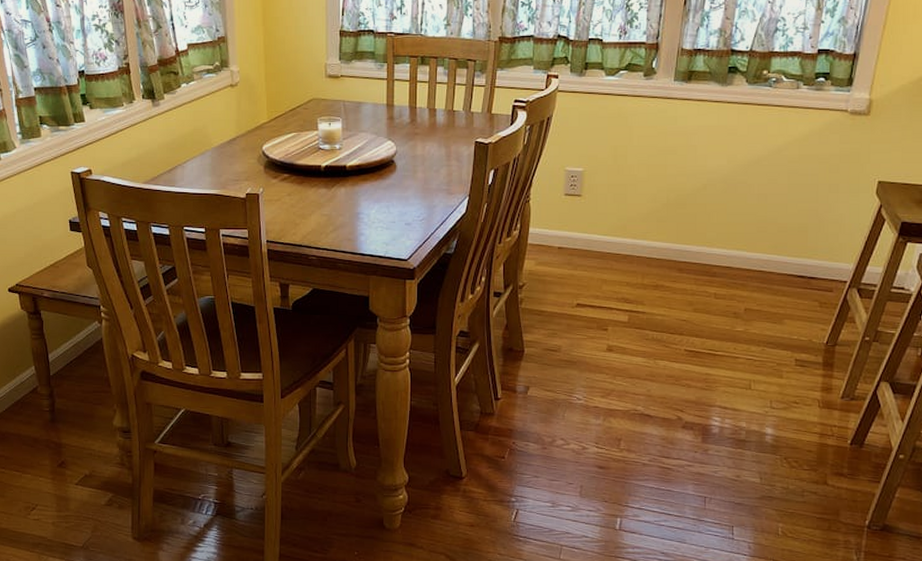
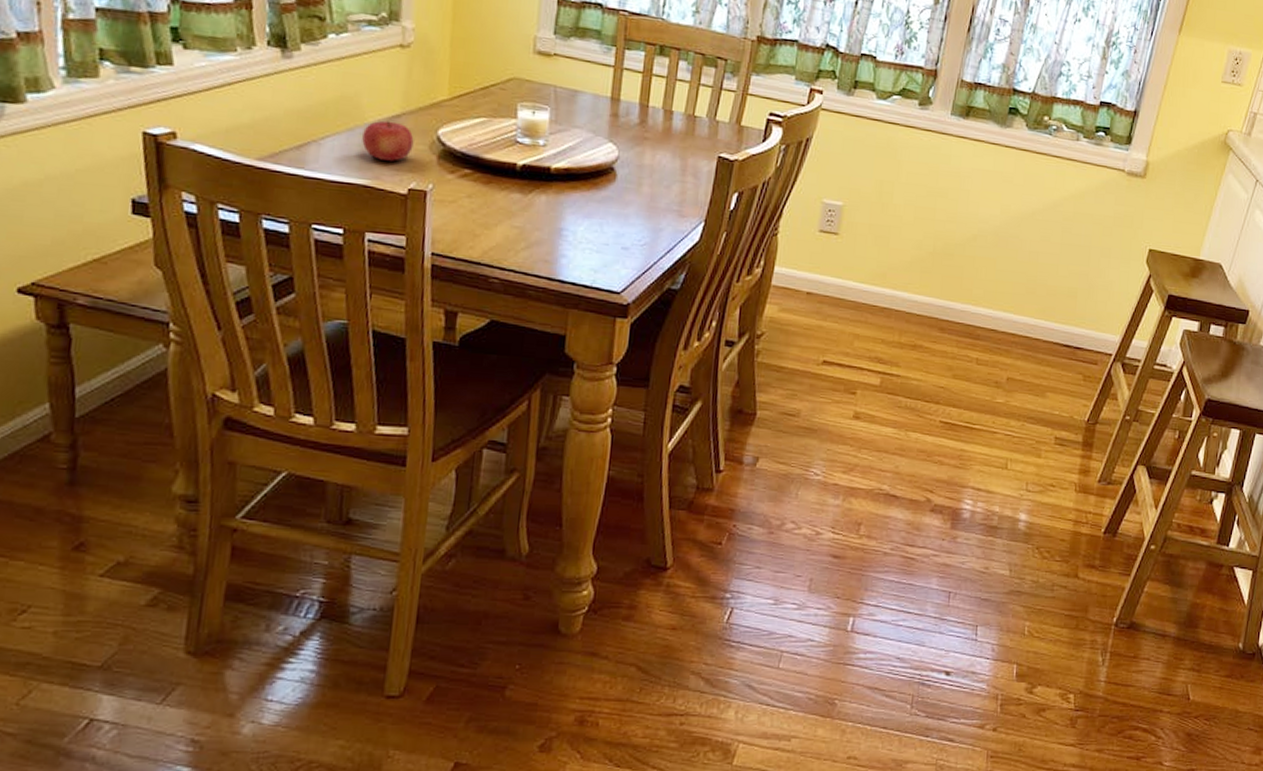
fruit: none [211,144,247,174] -> present [362,120,414,161]

